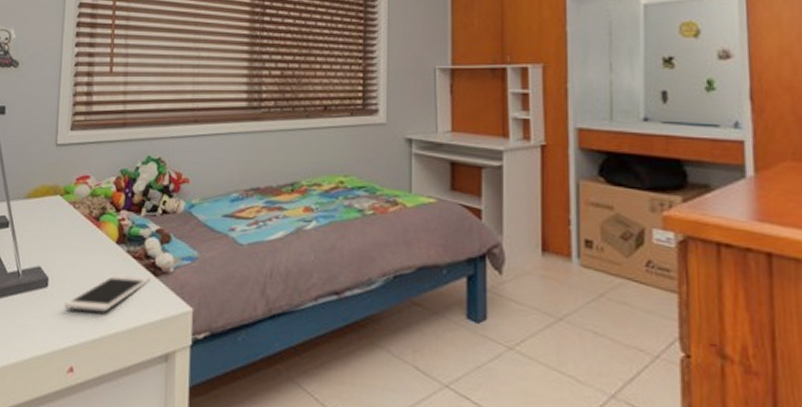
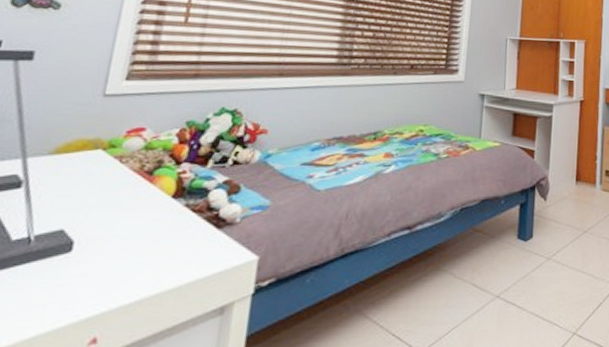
cell phone: present [64,275,150,312] -> none [92,230,211,273]

